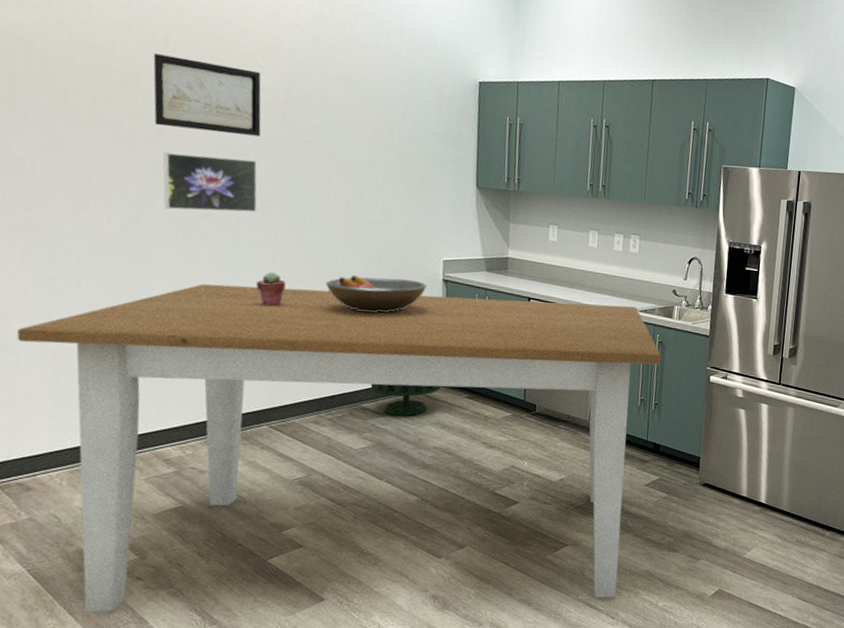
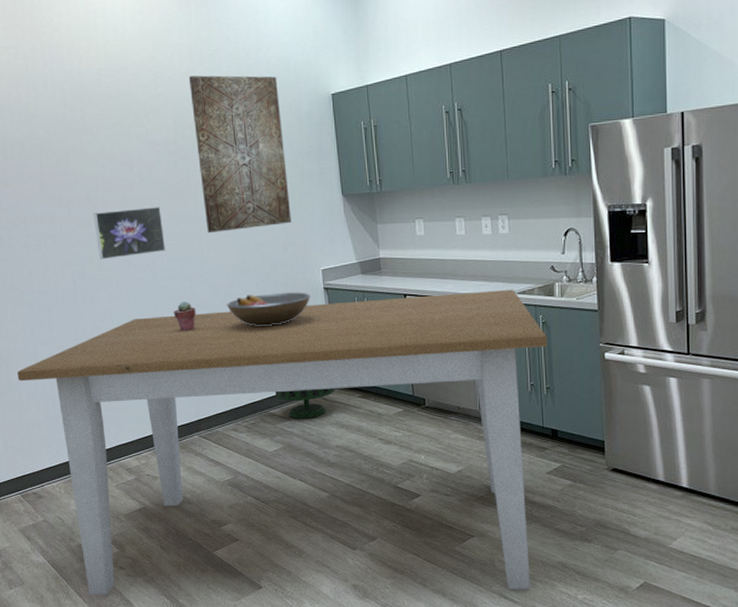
wall art: present [153,53,262,137] -> none [76,129,160,192]
wall art: none [313,24,421,207] -> present [188,75,291,234]

